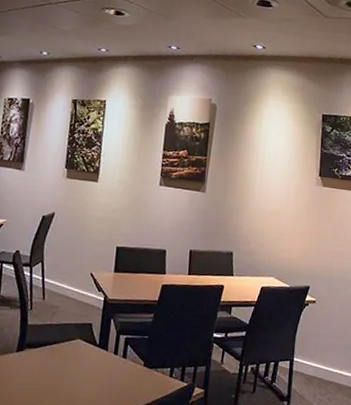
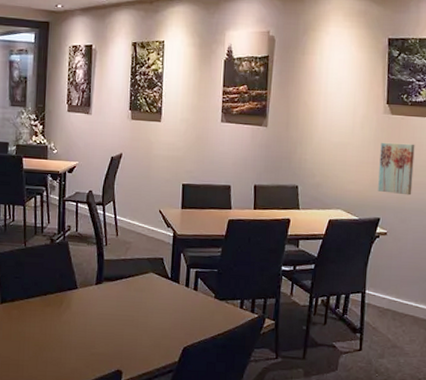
wall art: none [308,212,344,265] -> present [378,142,415,196]

